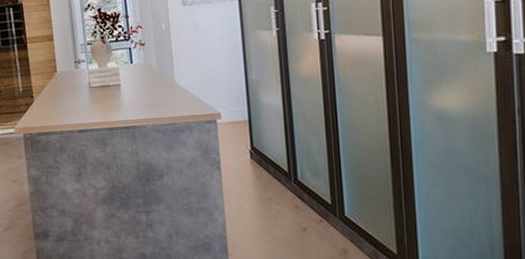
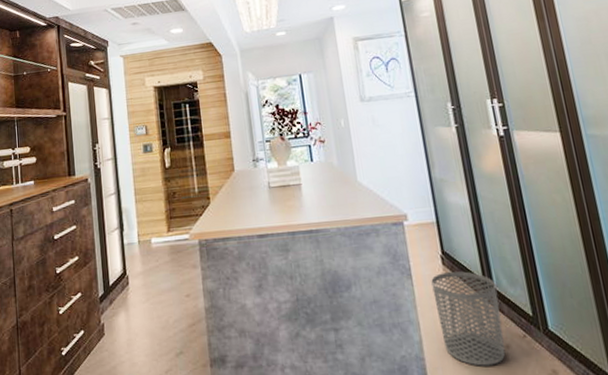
waste bin: none [239,165,302,245] -> present [431,271,506,366]

